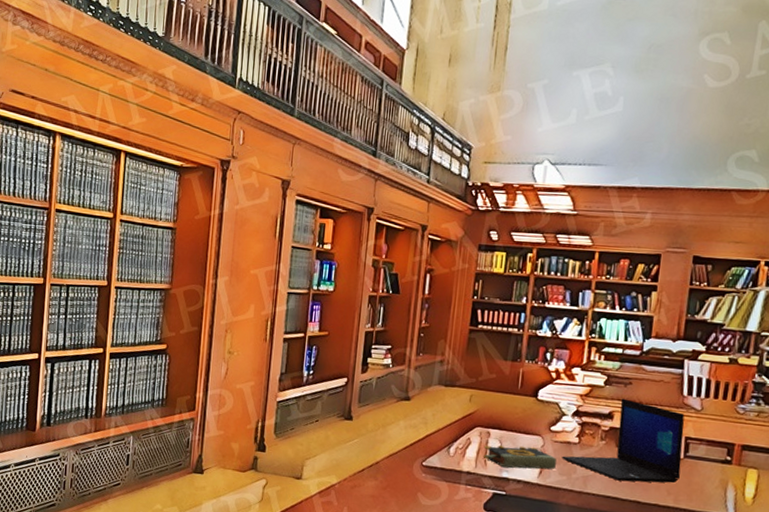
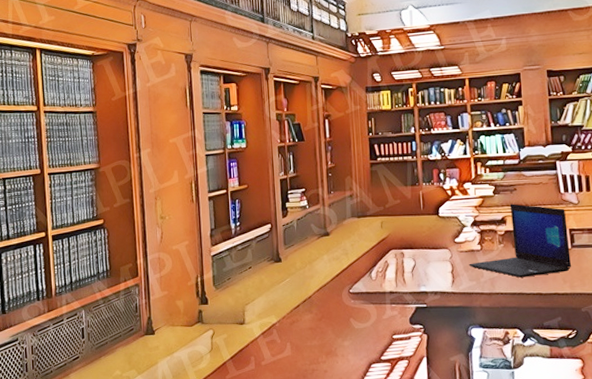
book: present [482,445,557,470] -> none [400,260,466,283]

